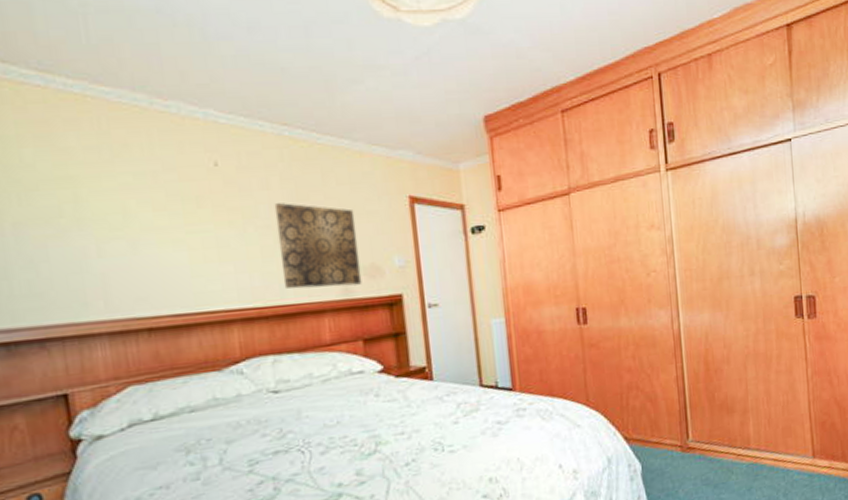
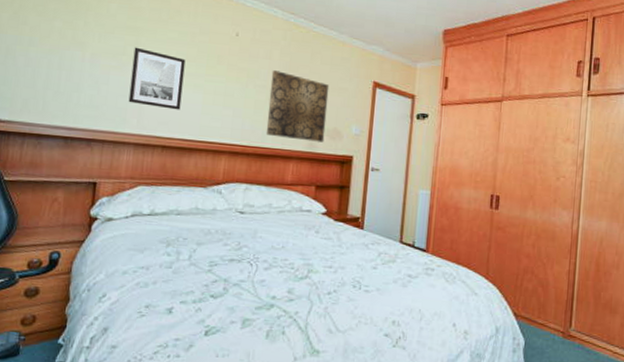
wall art: none [74,203,161,281] -> present [128,47,186,110]

